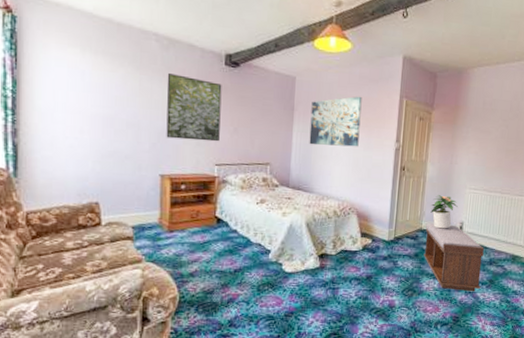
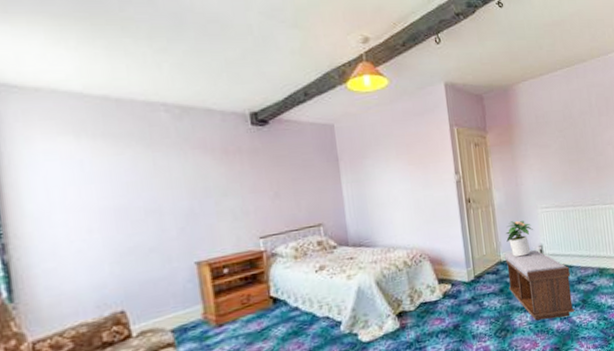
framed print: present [166,72,222,142] -> none [185,144,260,219]
wall art: present [309,96,362,147] -> none [356,132,417,195]

